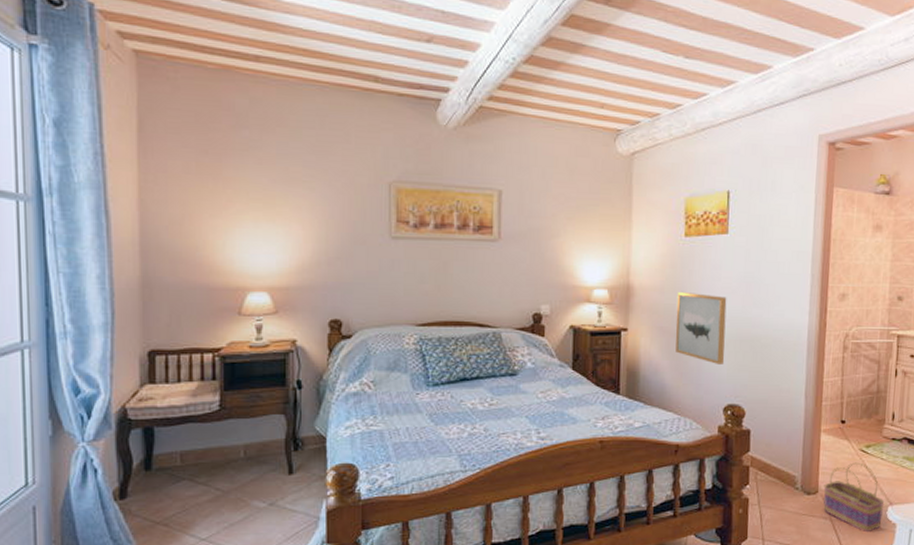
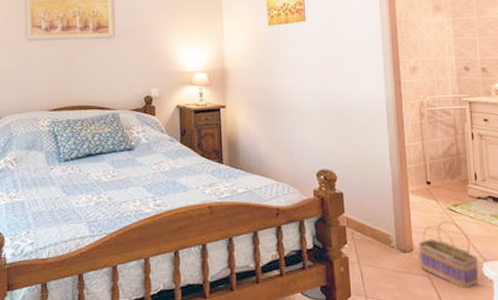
wall art: present [675,292,727,364] -> none [266,72,313,134]

